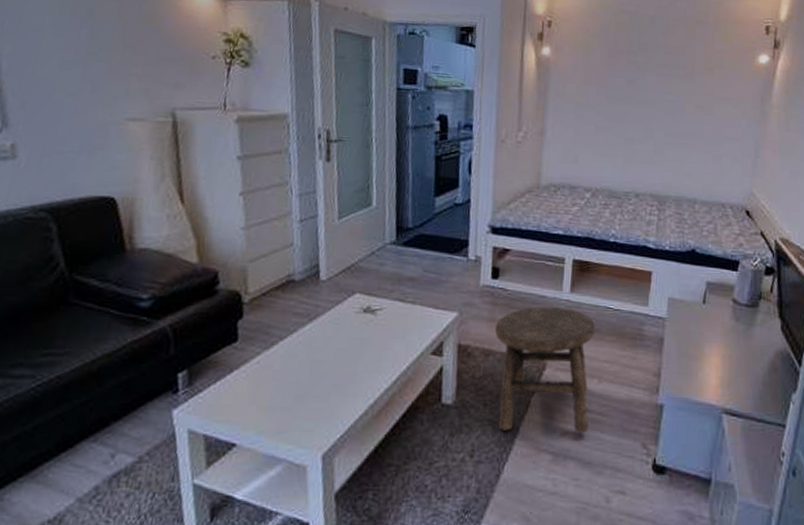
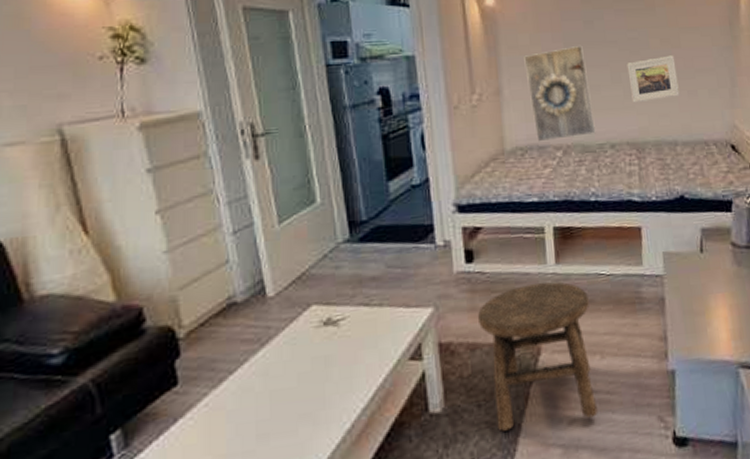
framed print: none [568,101,625,183] -> present [524,45,597,142]
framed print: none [660,121,706,160] -> present [627,55,680,103]

